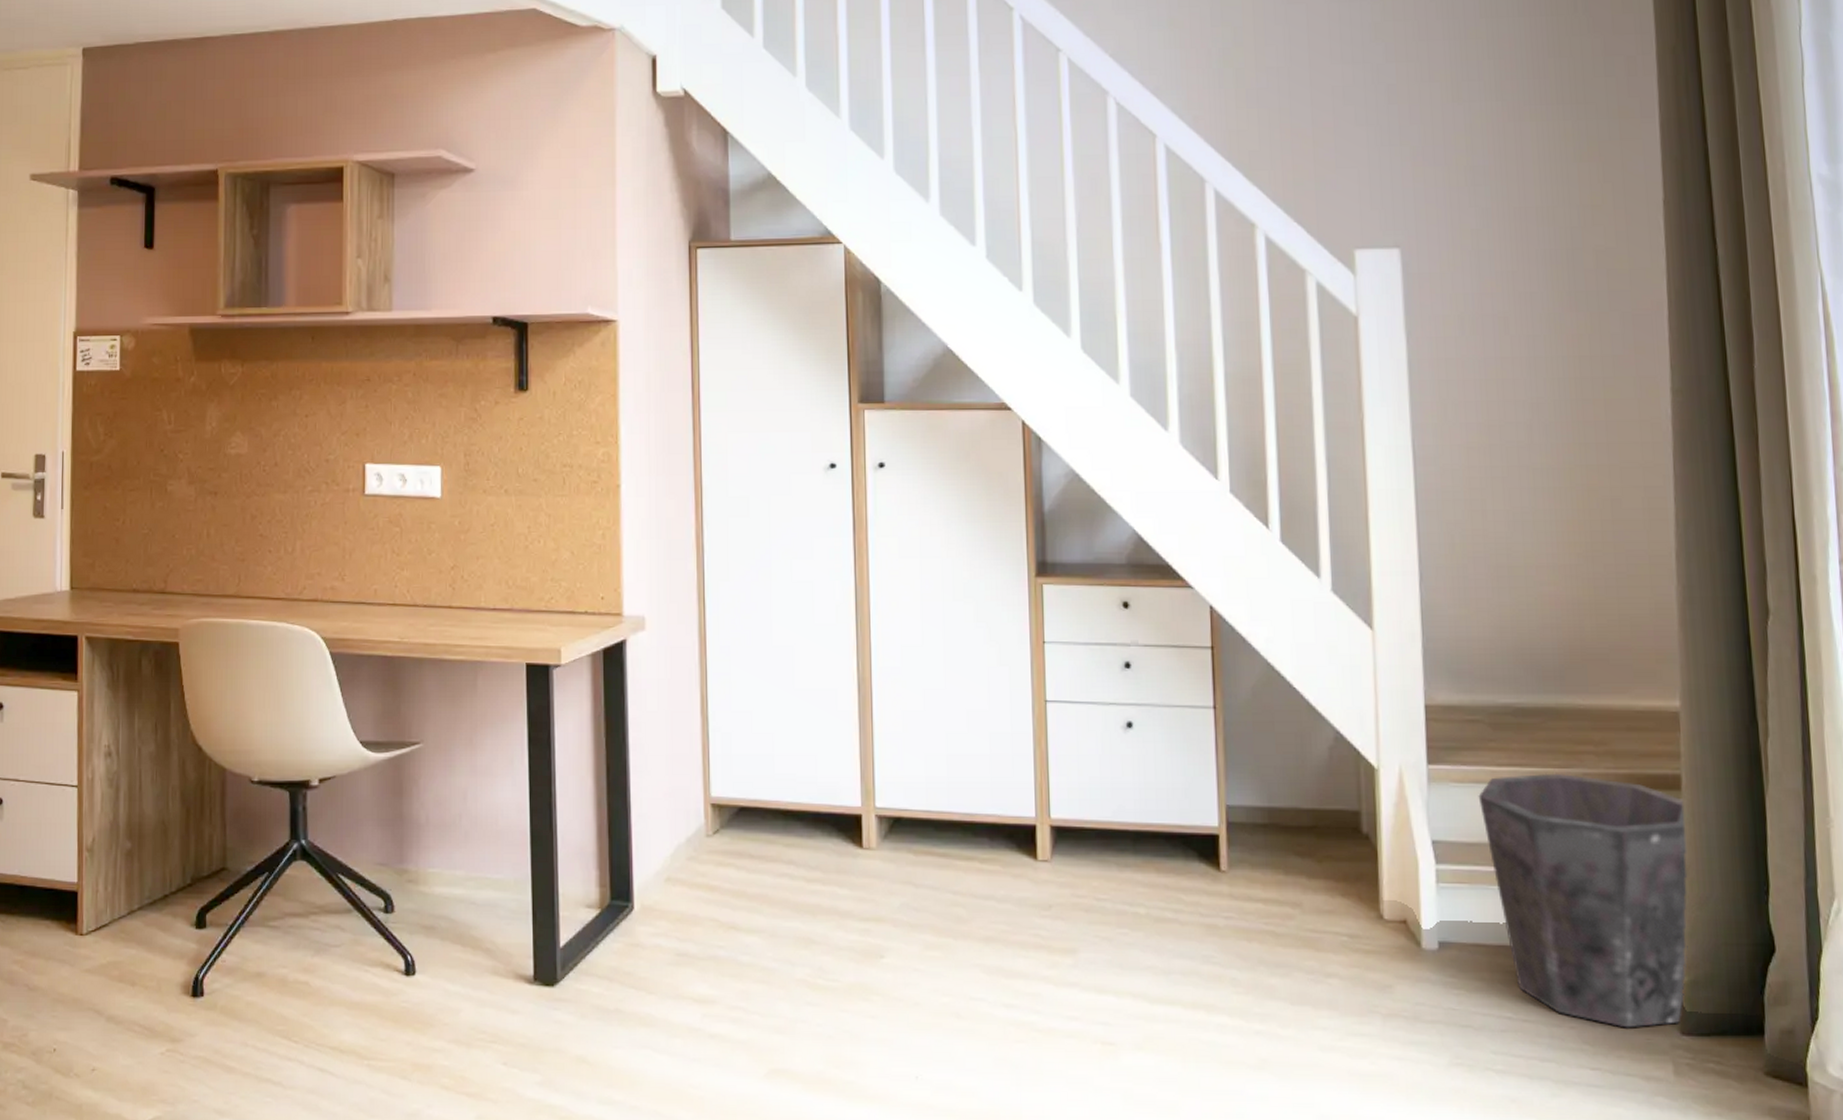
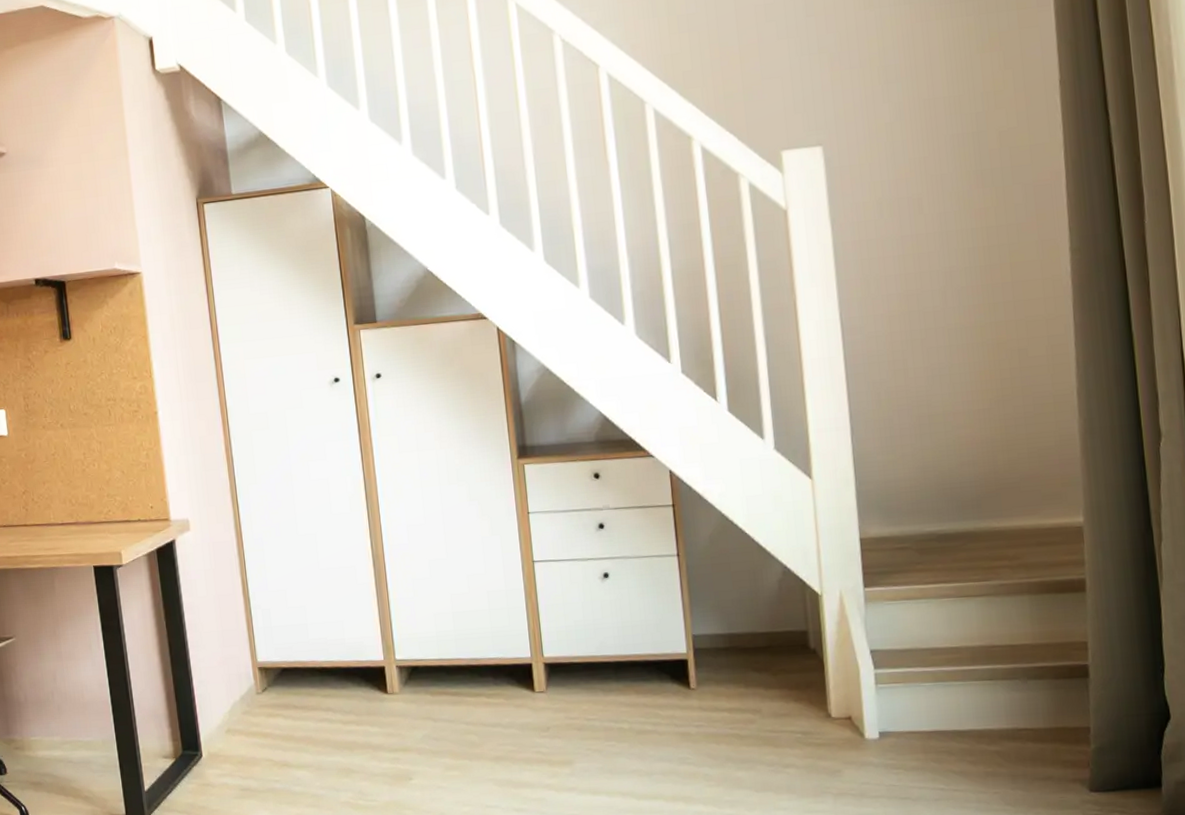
waste bin: present [1478,773,1688,1028] -> none [909,585,1095,790]

